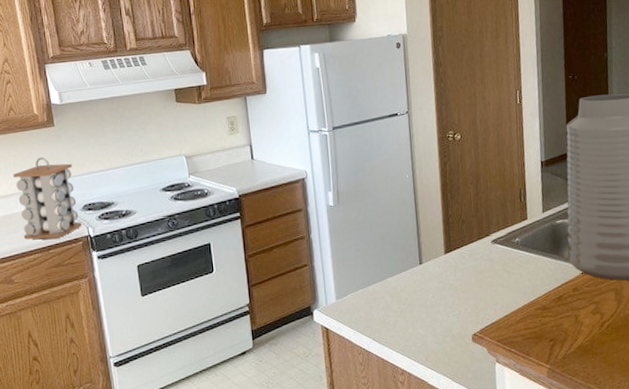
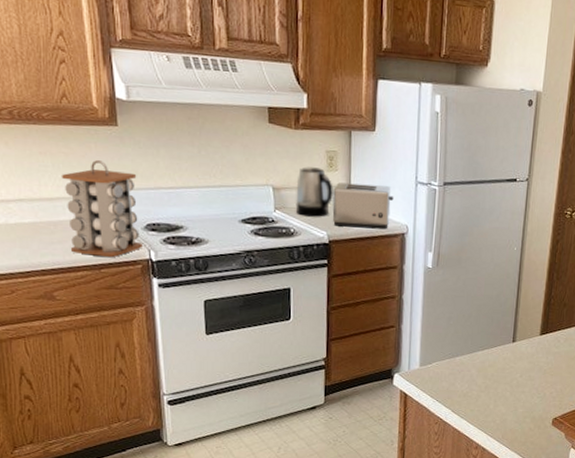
kettle: none [205,133,238,177] -> present [295,167,333,217]
toaster: none [237,139,291,181] -> present [332,182,394,230]

